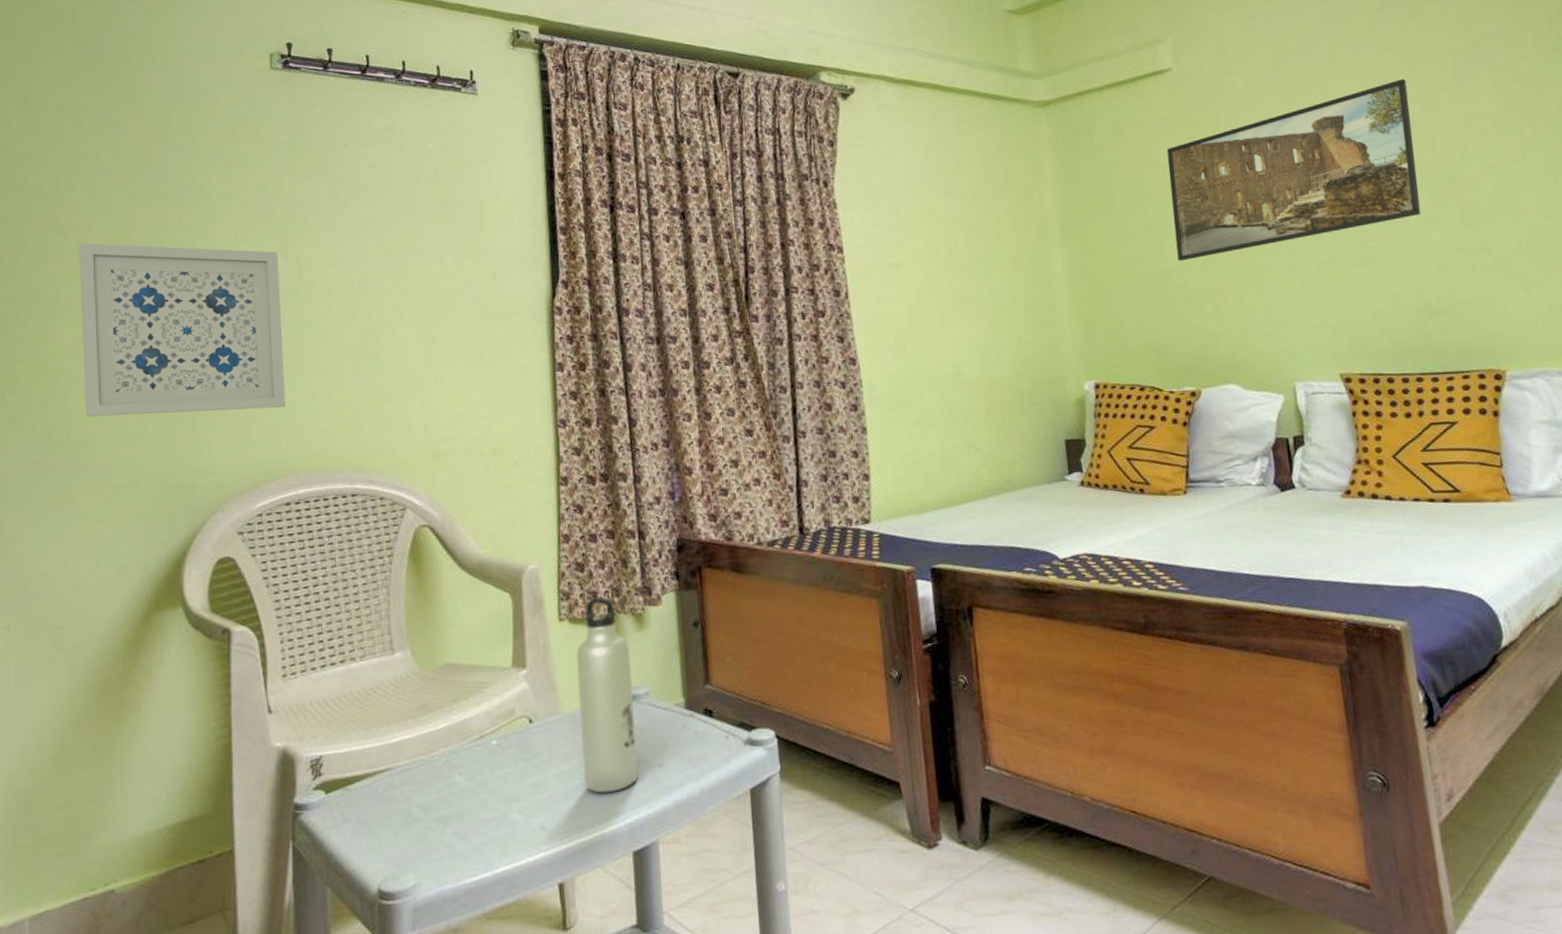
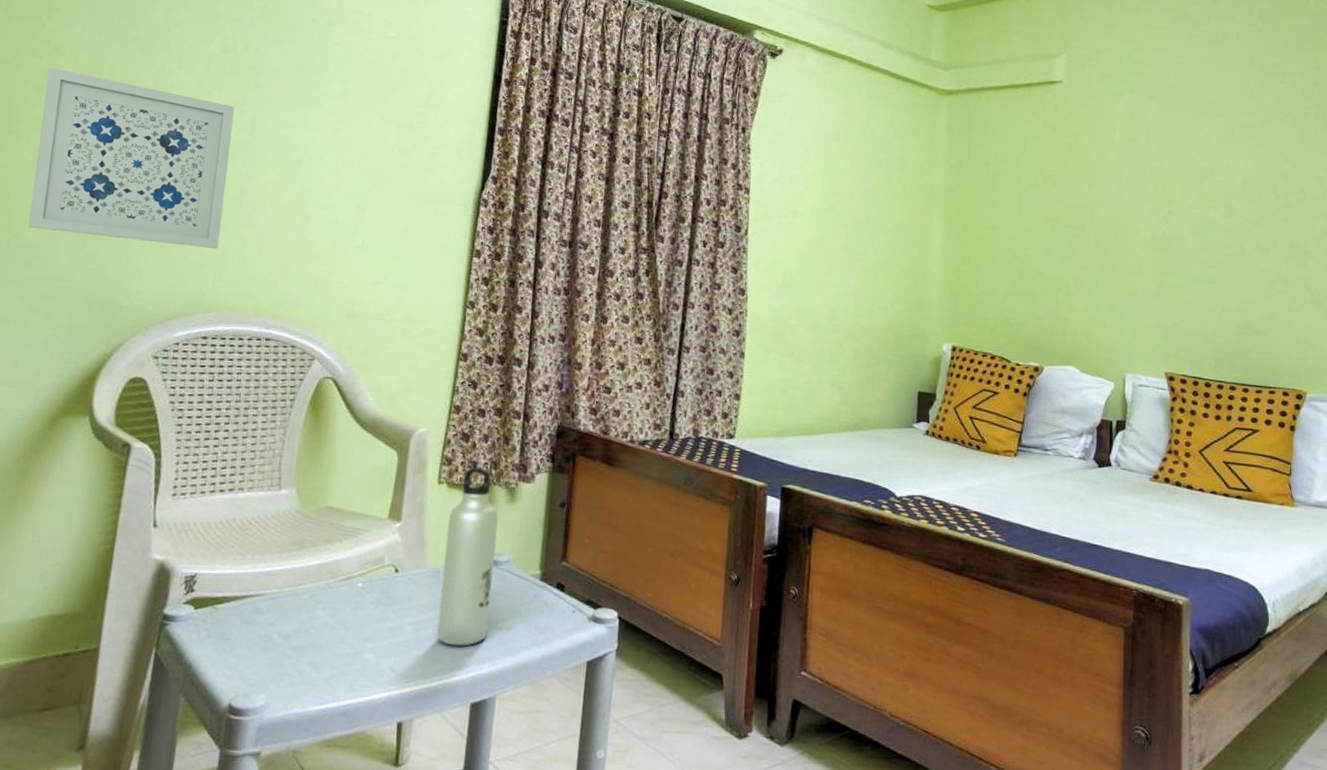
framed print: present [1167,79,1421,261] -> none [1042,125,1261,251]

